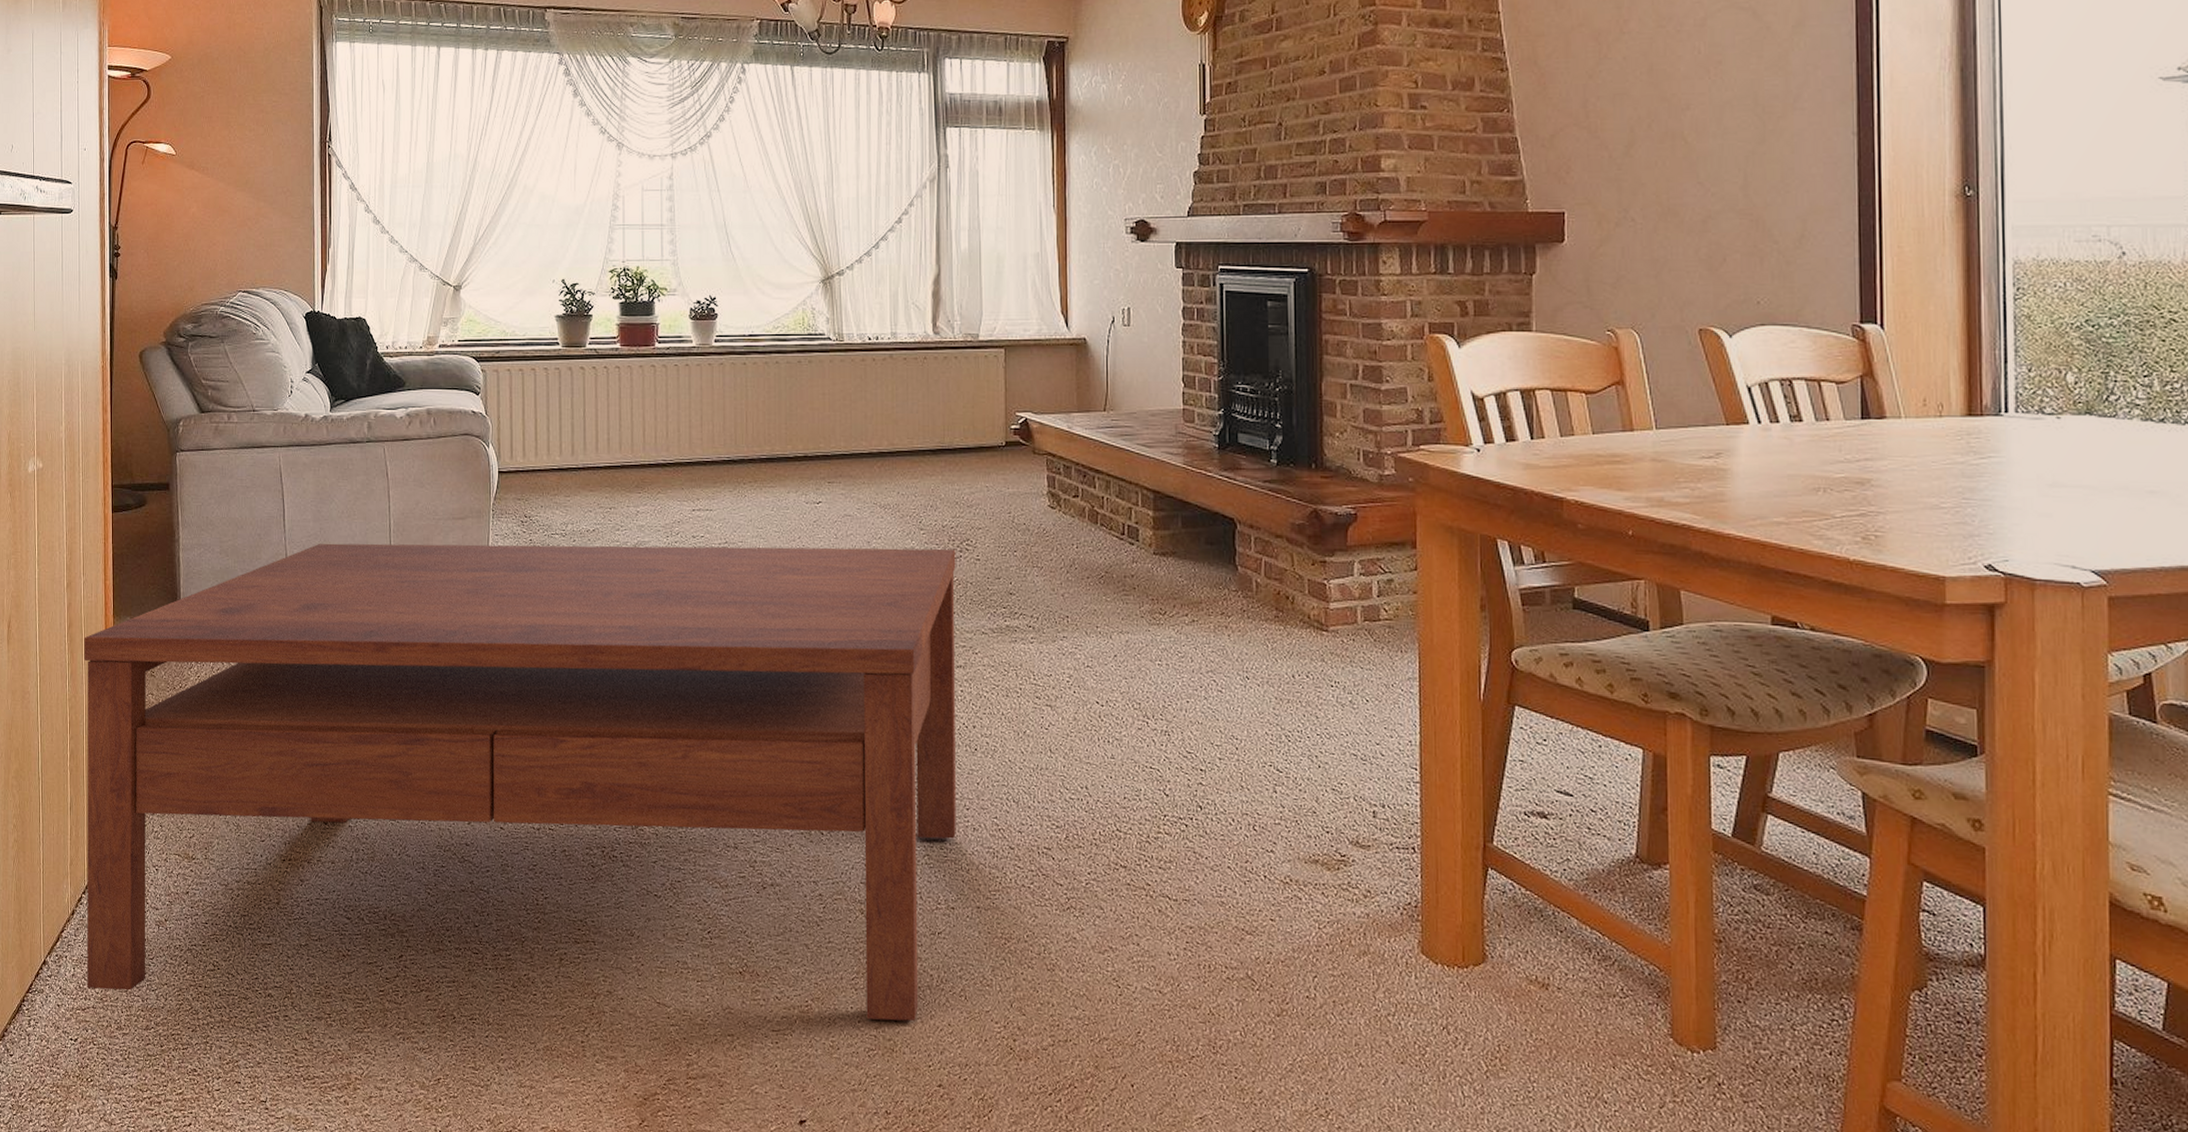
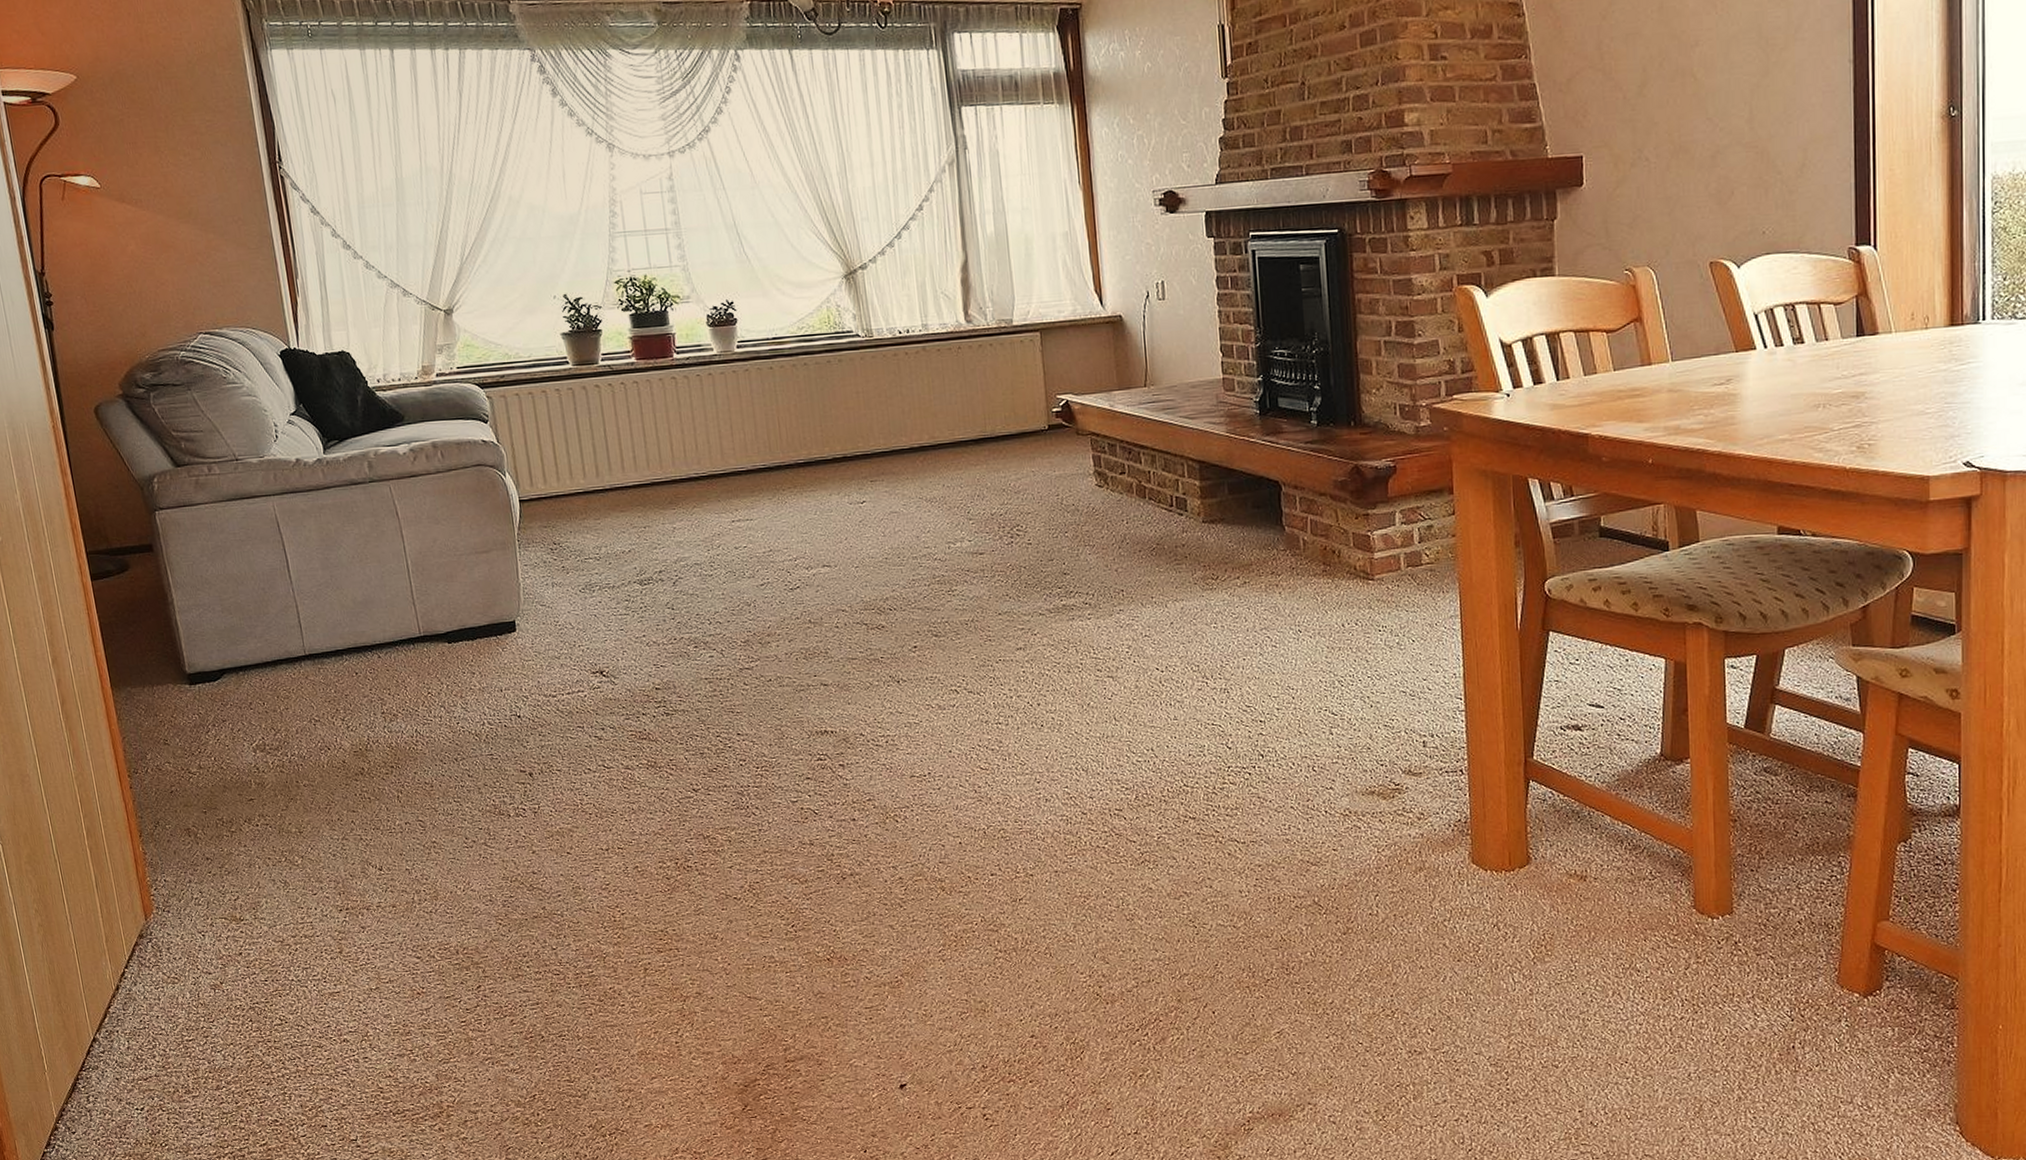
coffee table: present [84,543,956,1022] -> none [81,535,1029,1059]

